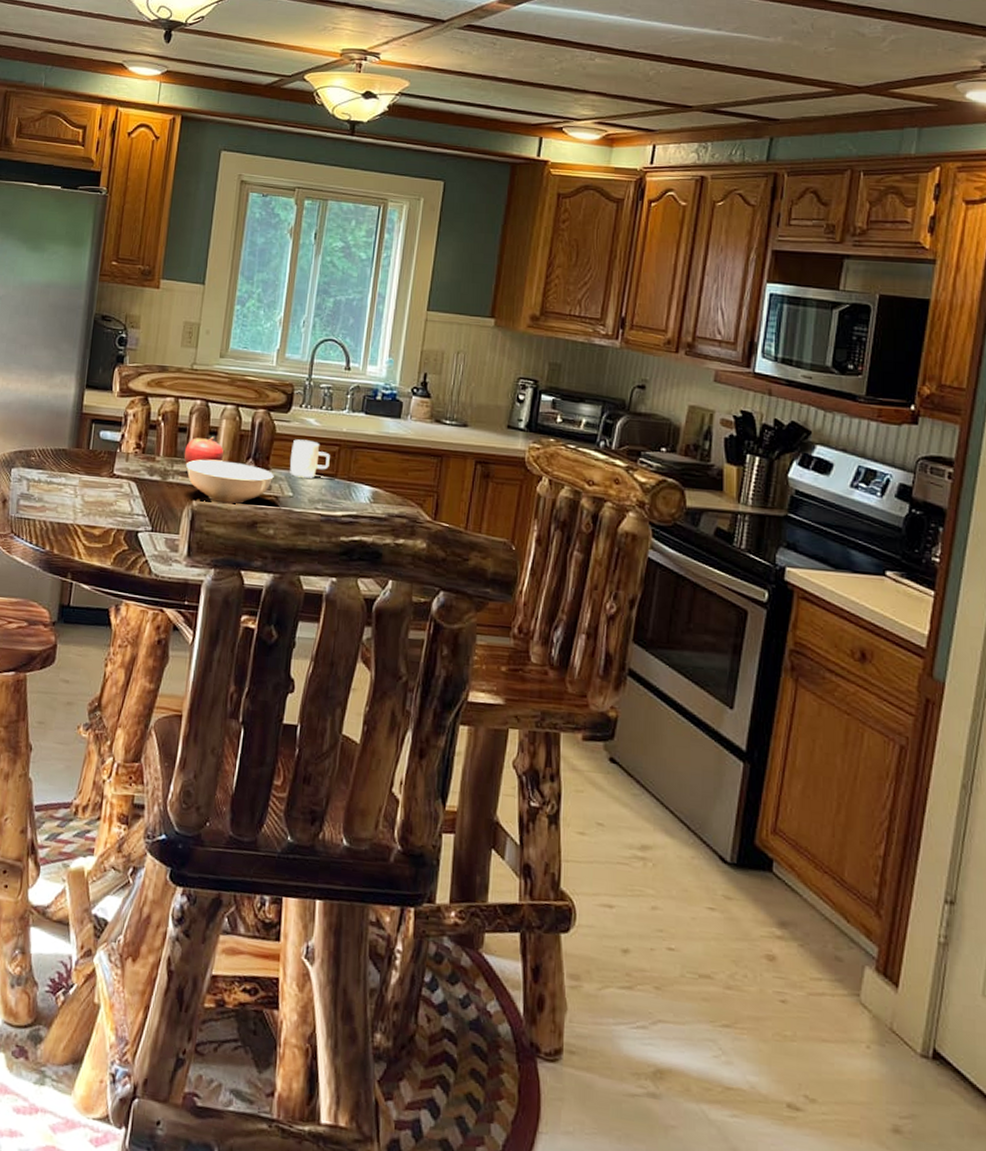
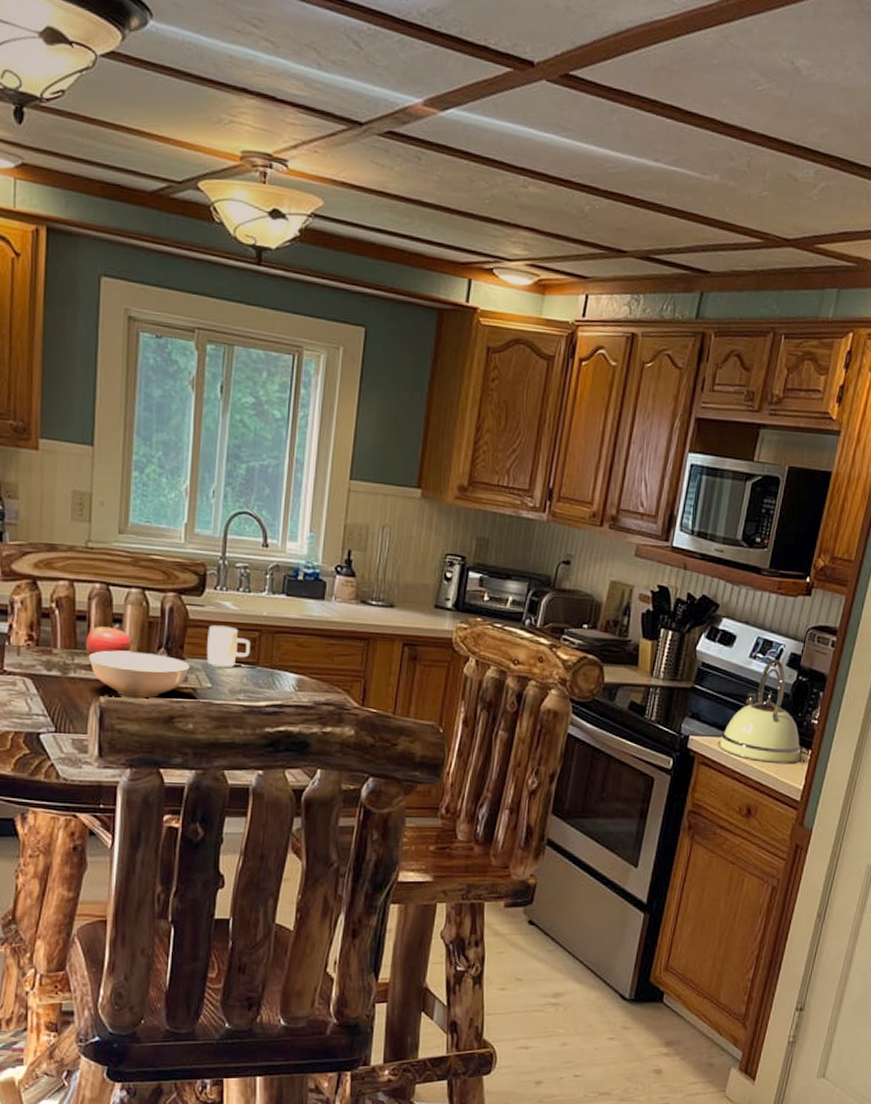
kettle: none [820,489,923,605] -> present [718,659,801,763]

